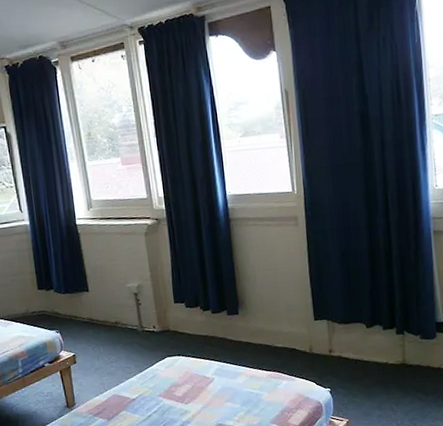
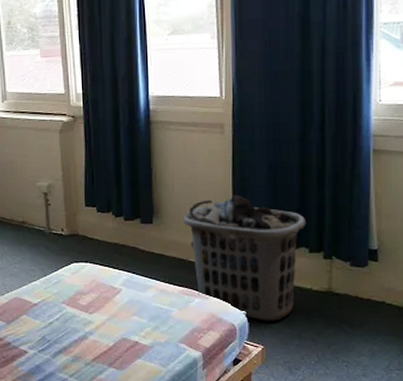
clothes hamper: none [266,281,379,397] -> present [183,195,306,322]

